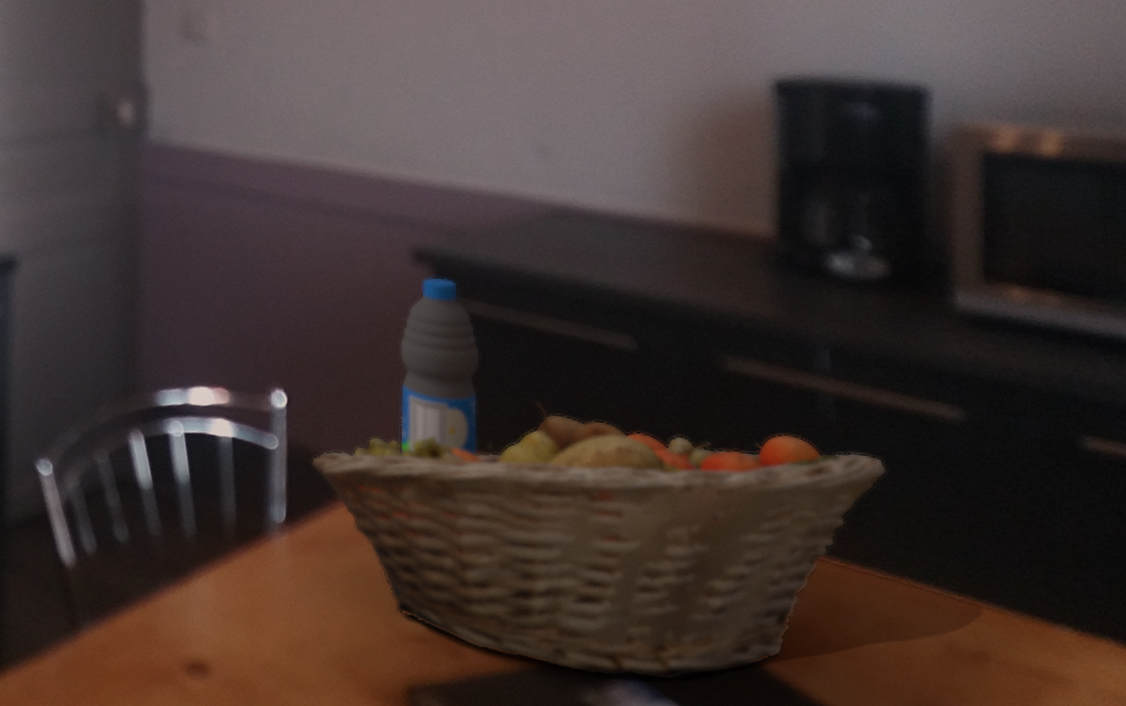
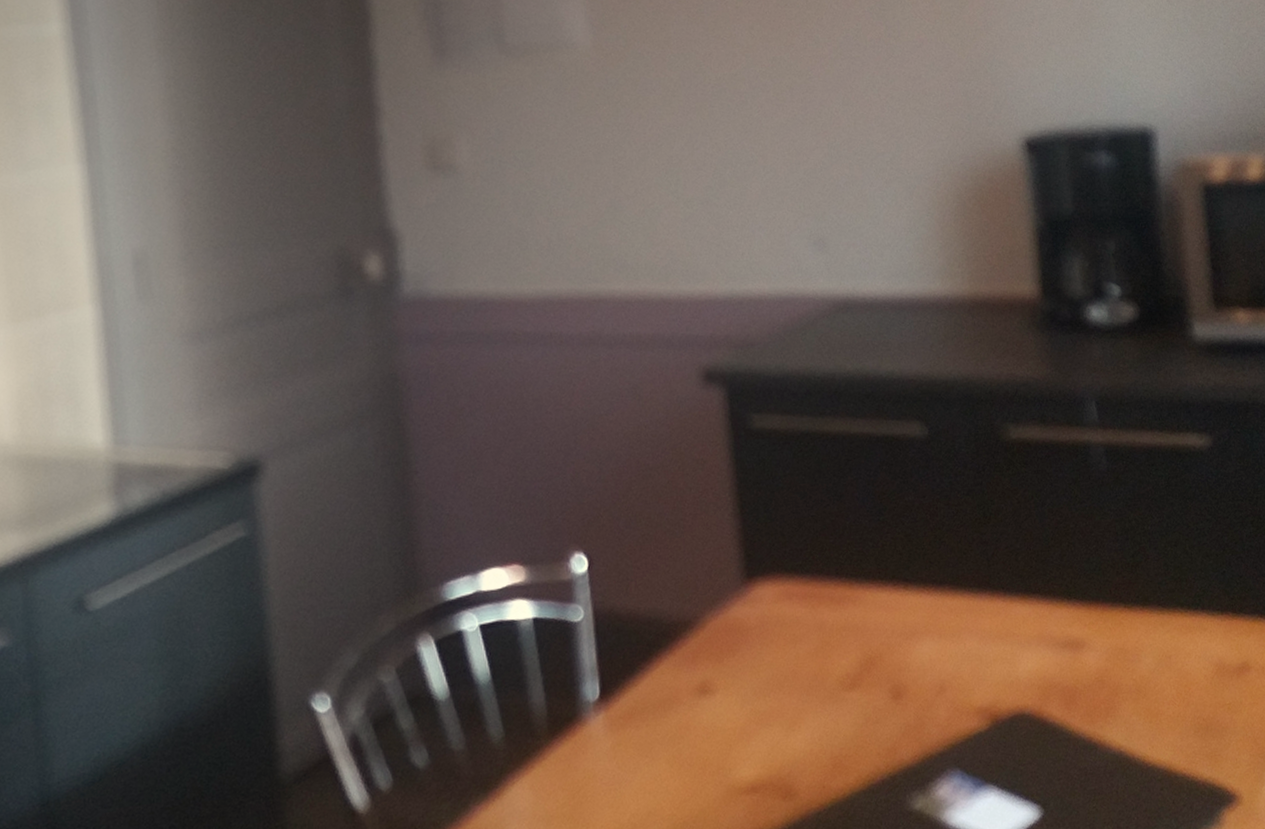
fruit basket: present [310,401,886,681] -> none [619,491,1153,784]
water bottle: present [399,277,481,457] -> none [698,395,789,594]

